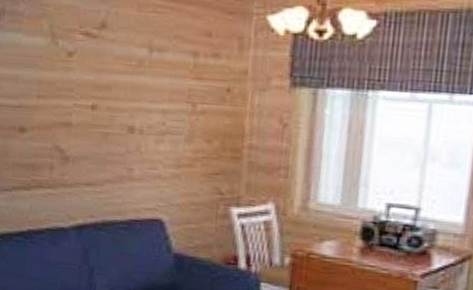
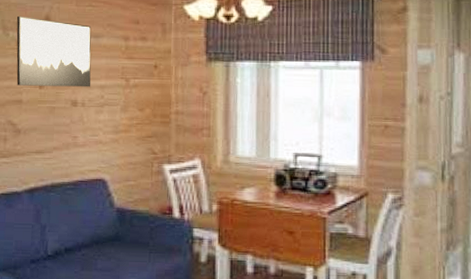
wall art: none [66,21,154,111] -> present [16,15,91,87]

